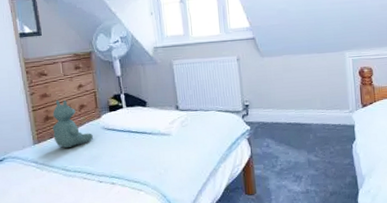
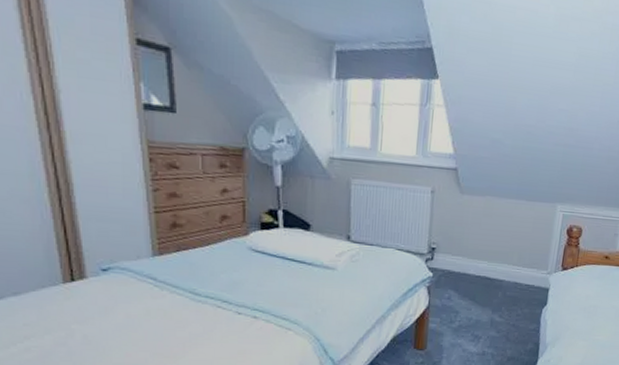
stuffed bear: present [52,100,93,148] -> none [181,203,235,266]

